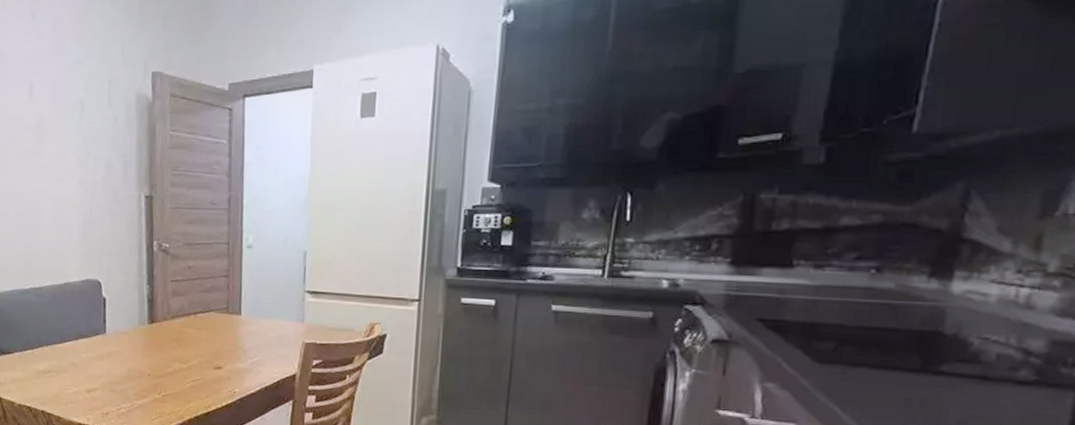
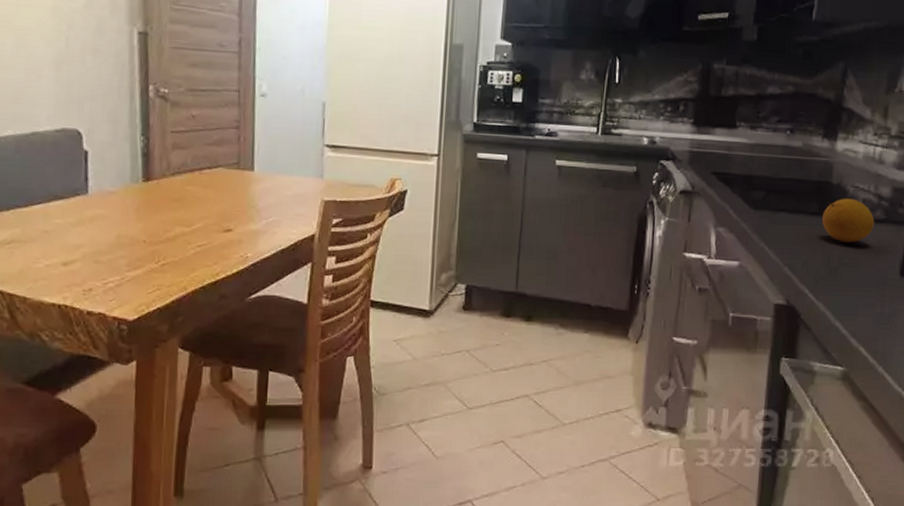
fruit: none [927,352,1017,409] -> present [822,198,875,243]

